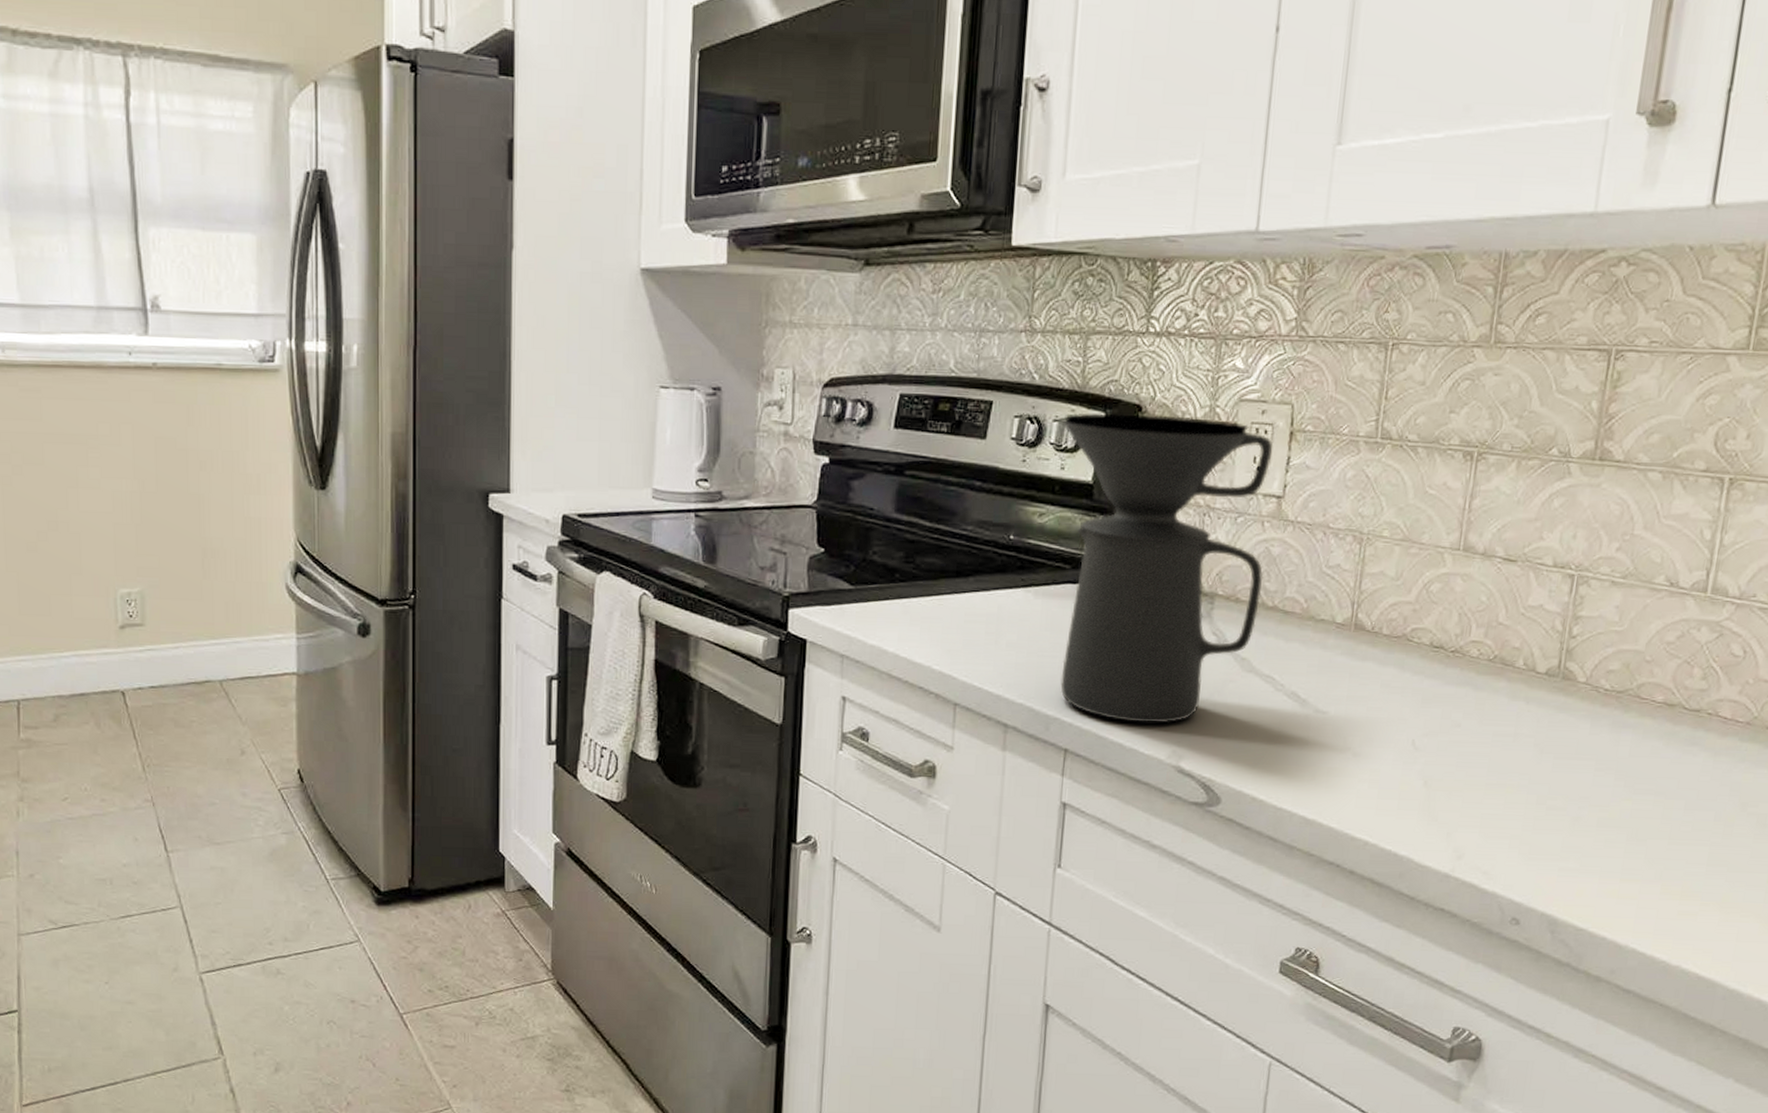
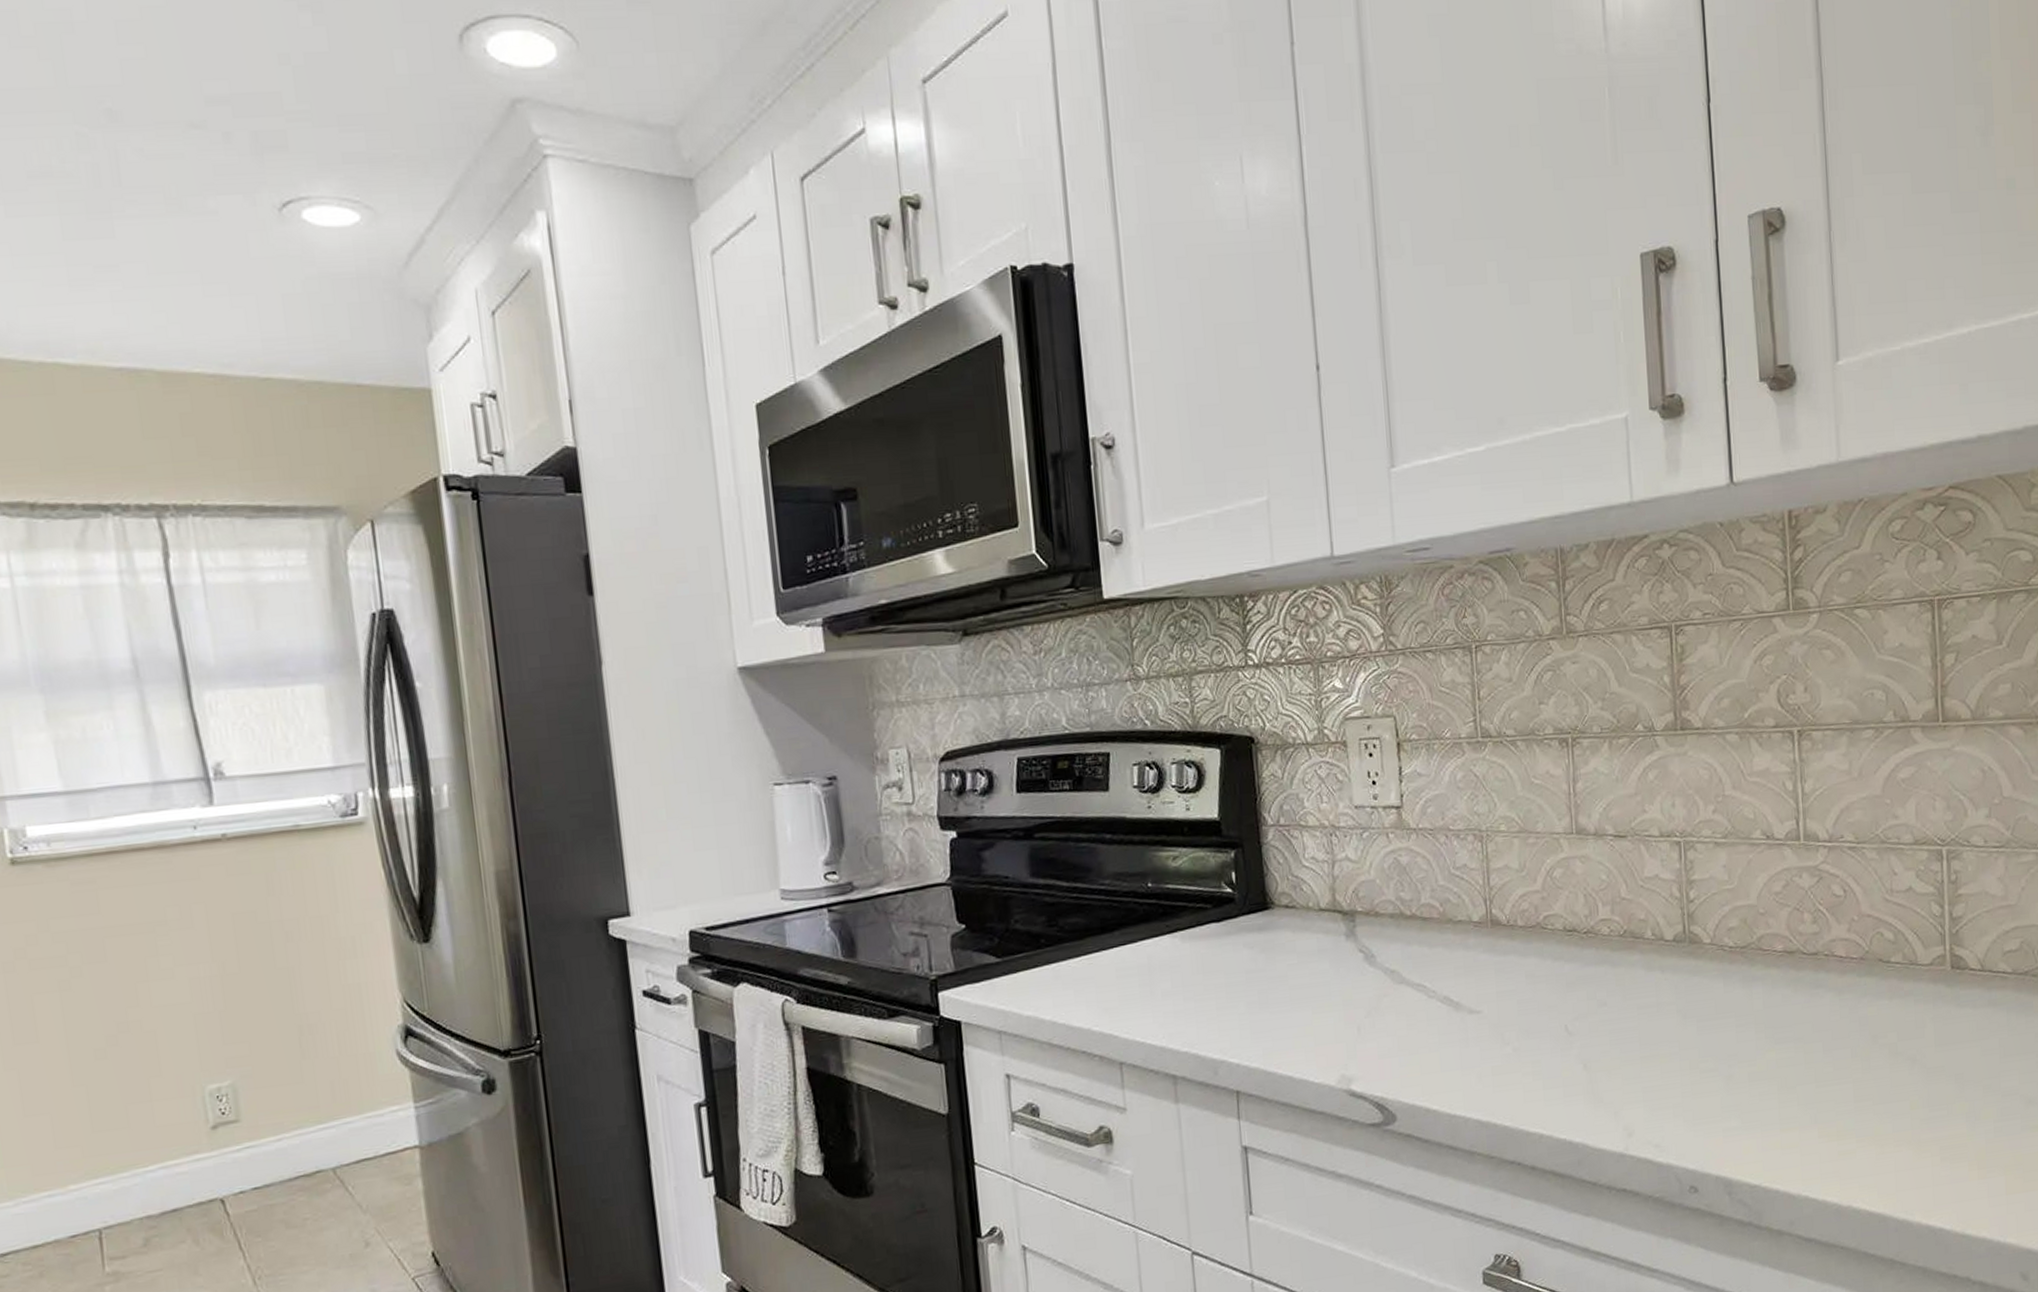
coffee maker: present [1060,412,1273,724] -> none [1180,740,1399,1053]

